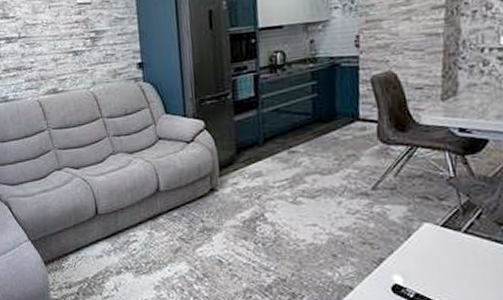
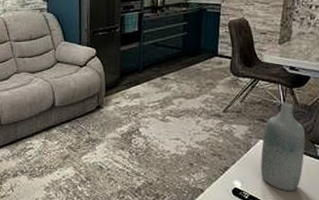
bottle: none [427,173,489,288] -> present [261,101,305,192]

